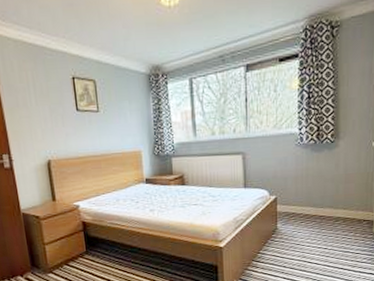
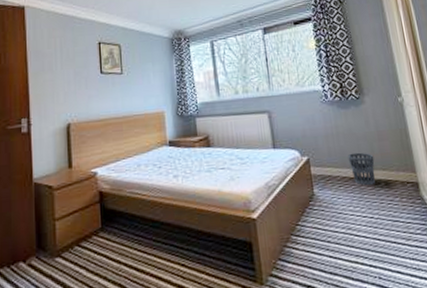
wastebasket: none [313,193,338,223] -> present [347,152,375,186]

